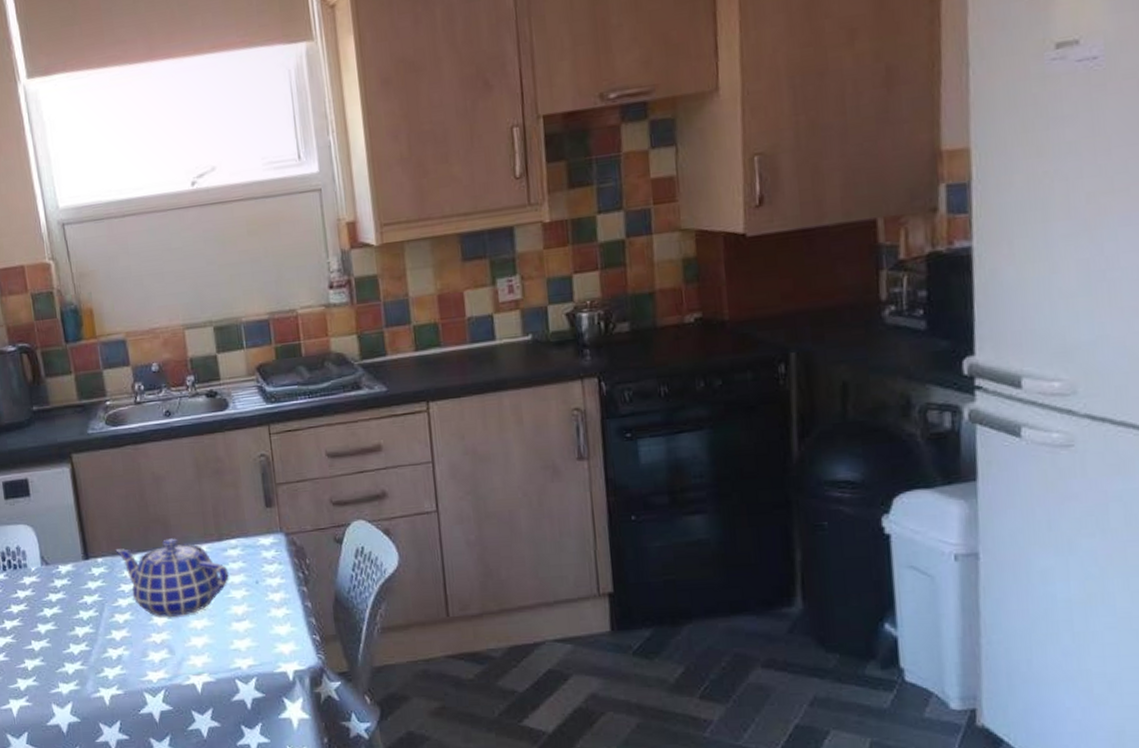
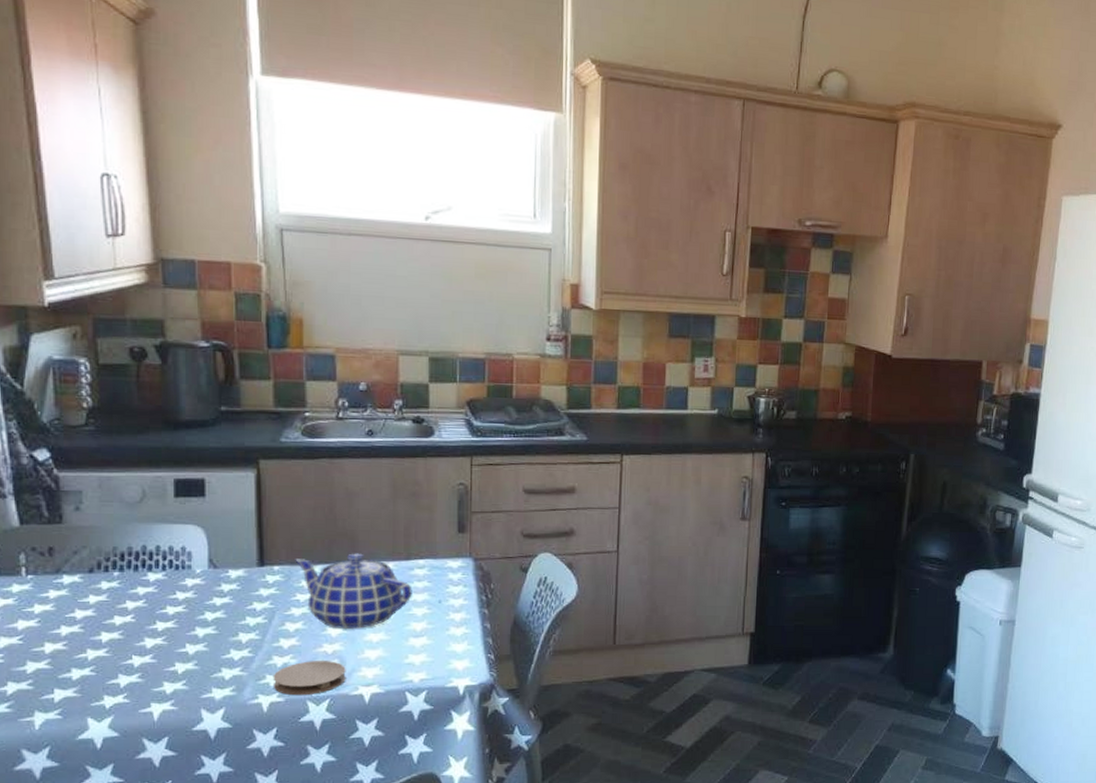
coaster: none [110,650,177,688] -> present [273,661,346,696]

